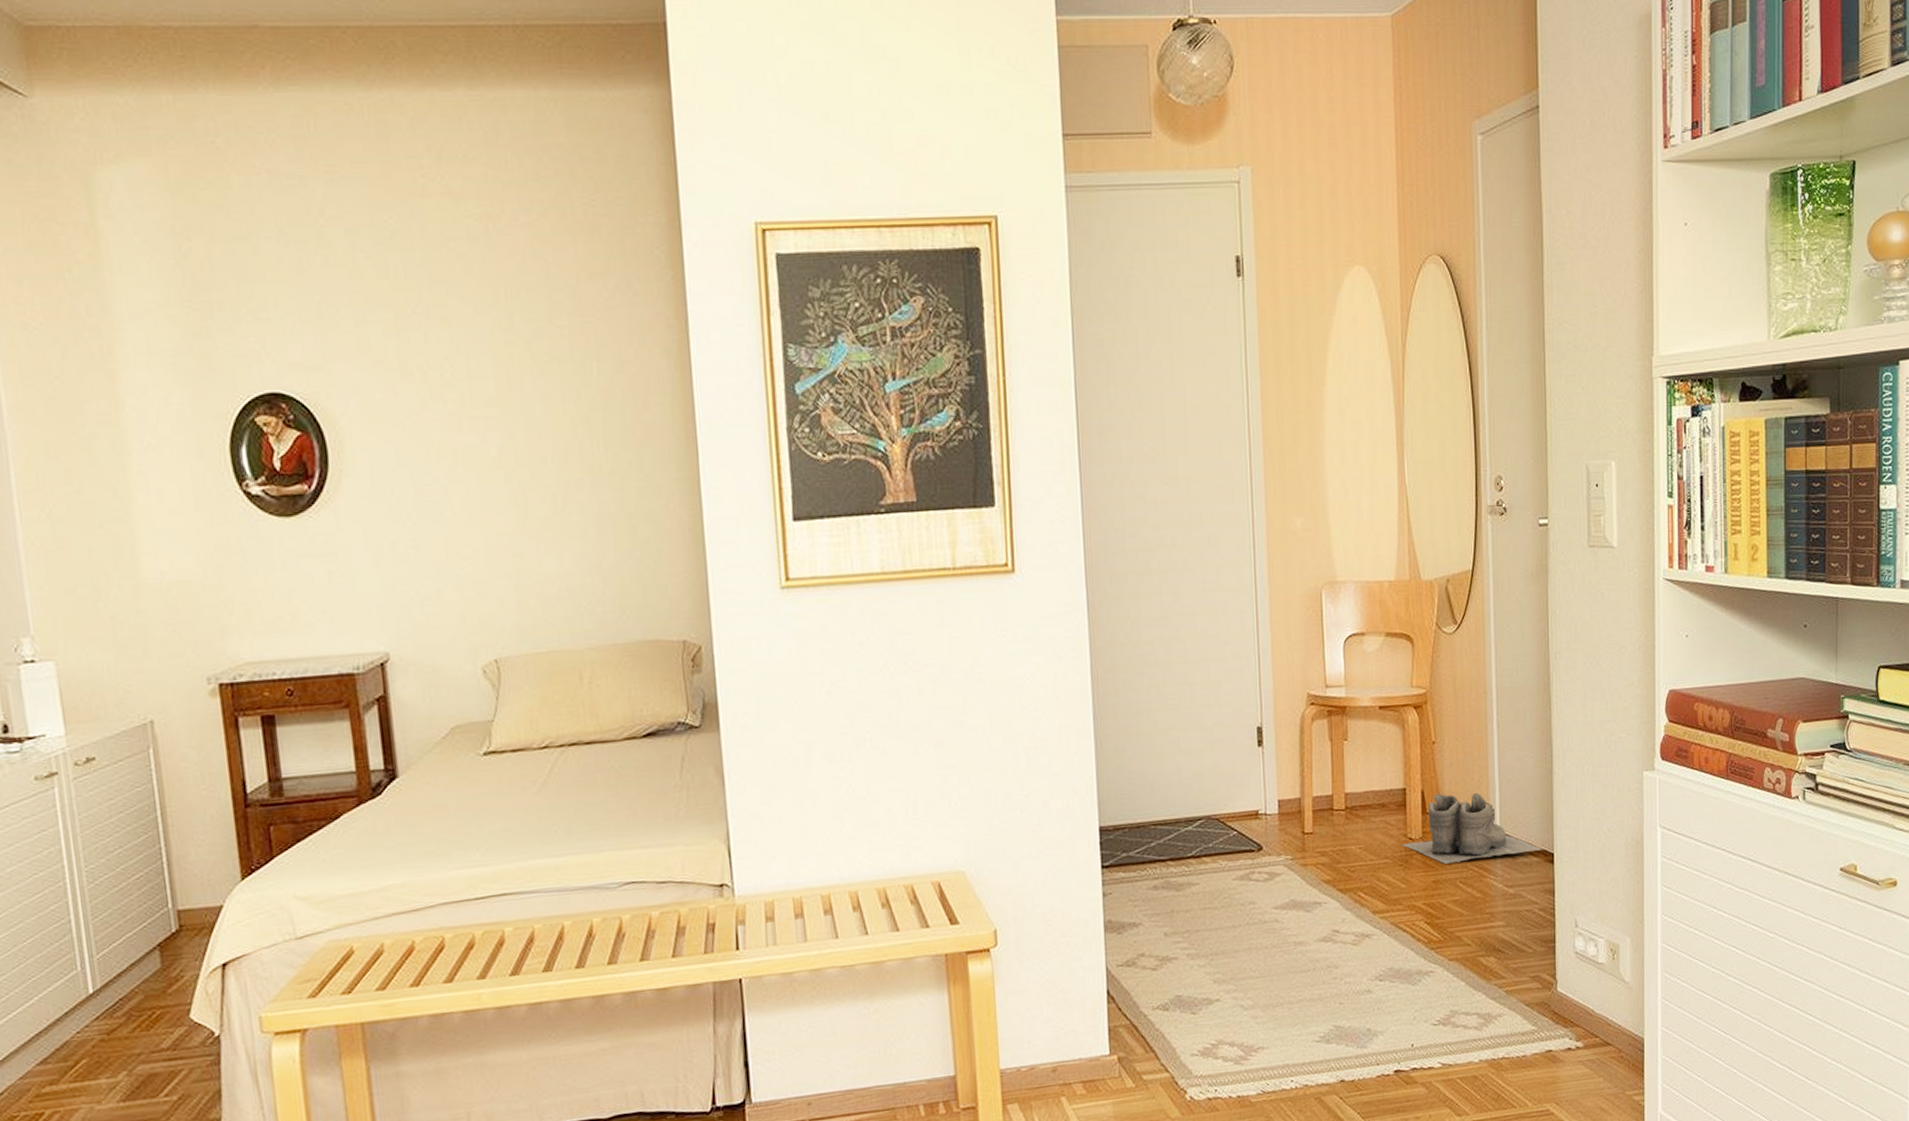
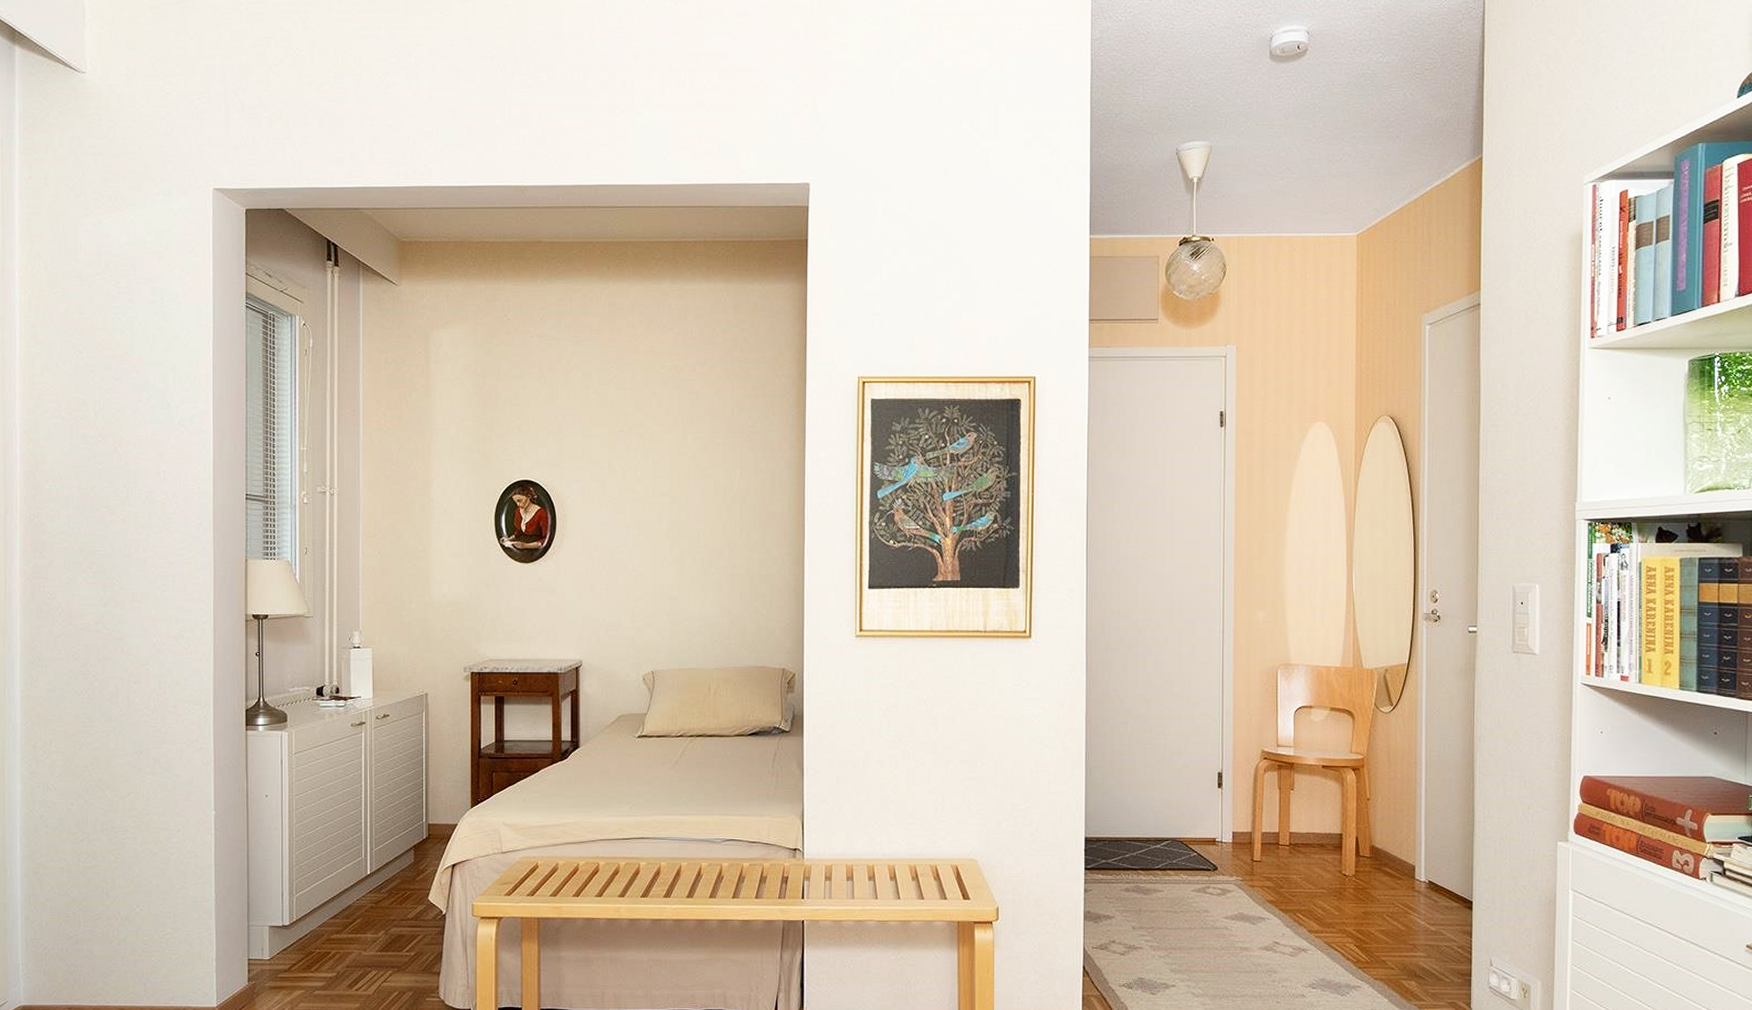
boots: present [1402,793,1544,864] -> none [1337,841,1463,899]

